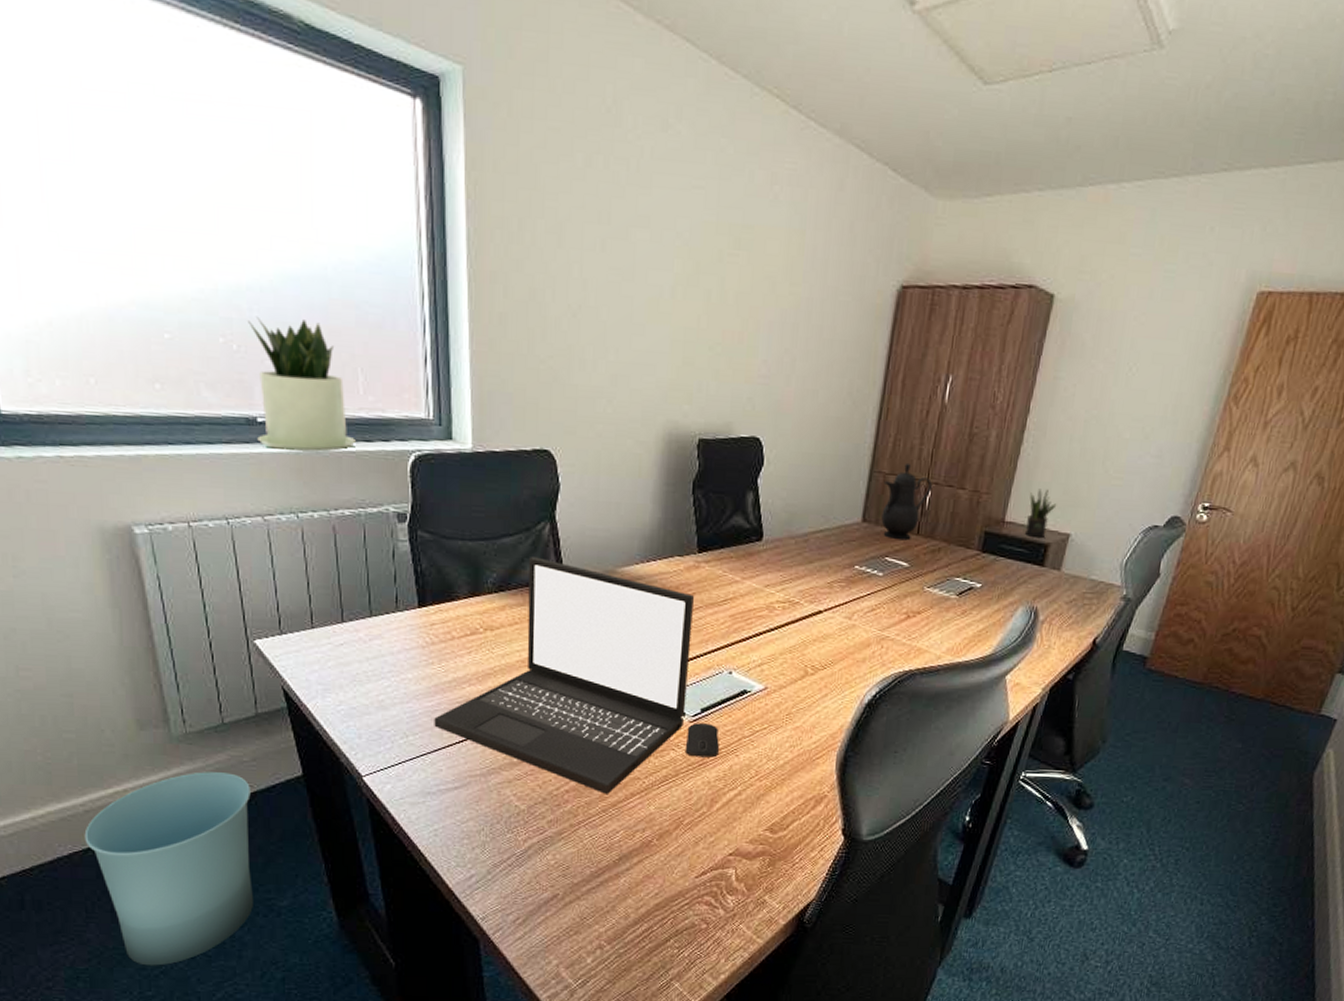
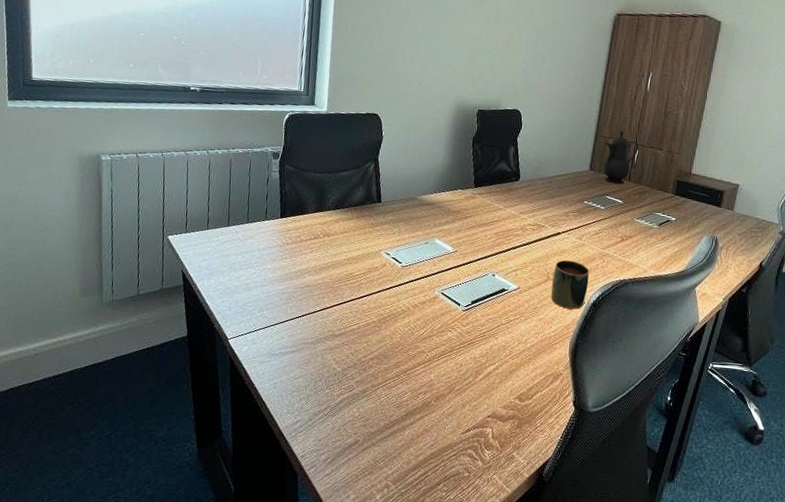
waste bin: present [84,772,253,966] -> none [31,329,150,479]
planter: present [248,316,355,453] -> none [189,24,252,111]
laptop: present [434,557,695,794] -> none [282,186,471,363]
computer mouse: present [685,723,719,758] -> none [458,311,484,339]
mug: none [810,647,863,713] -> present [550,260,589,310]
potted plant: present [1025,489,1057,539] -> none [707,151,729,187]

